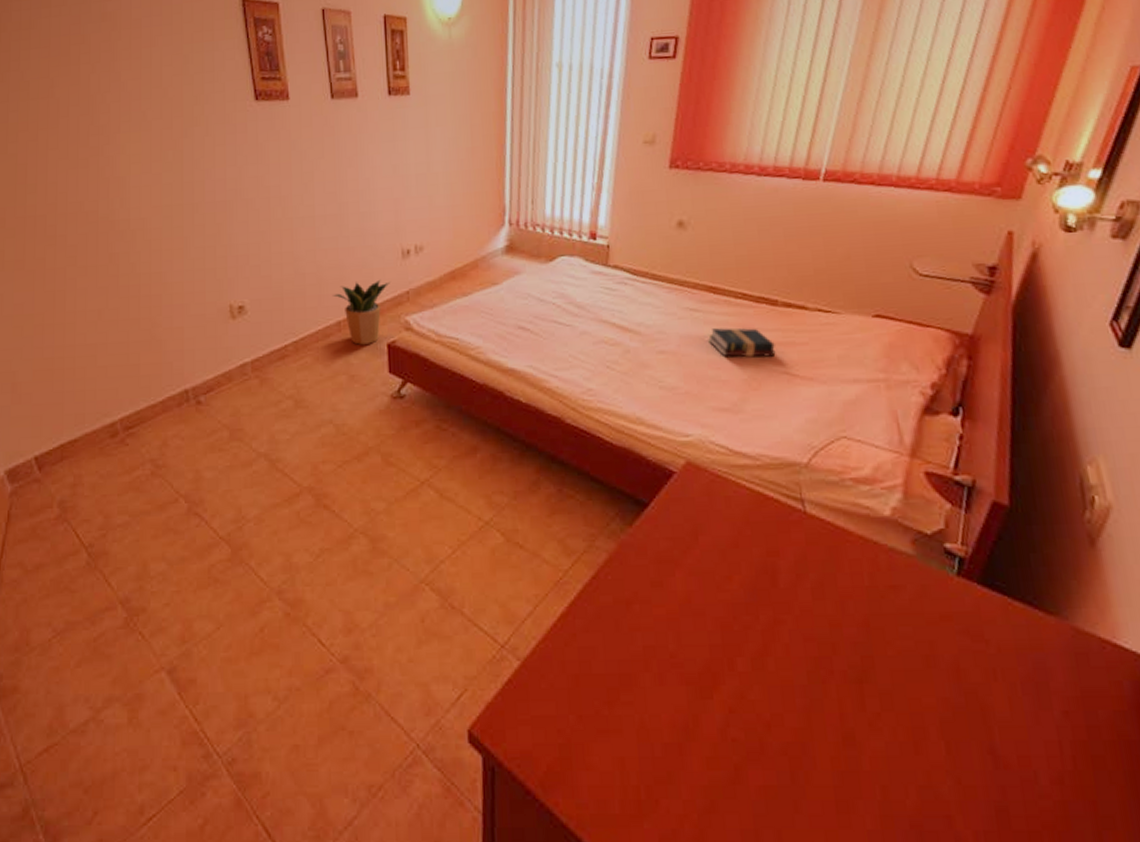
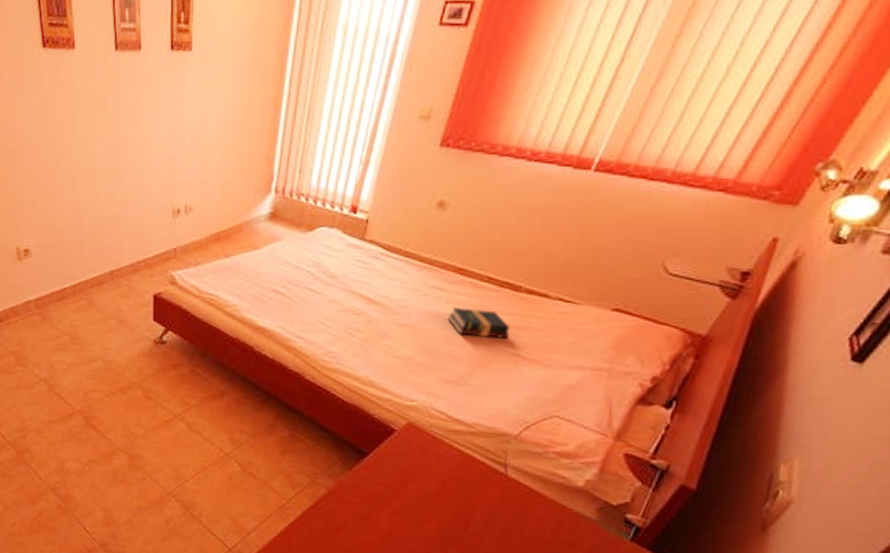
potted plant: present [333,279,390,345] -> none [108,235,160,294]

